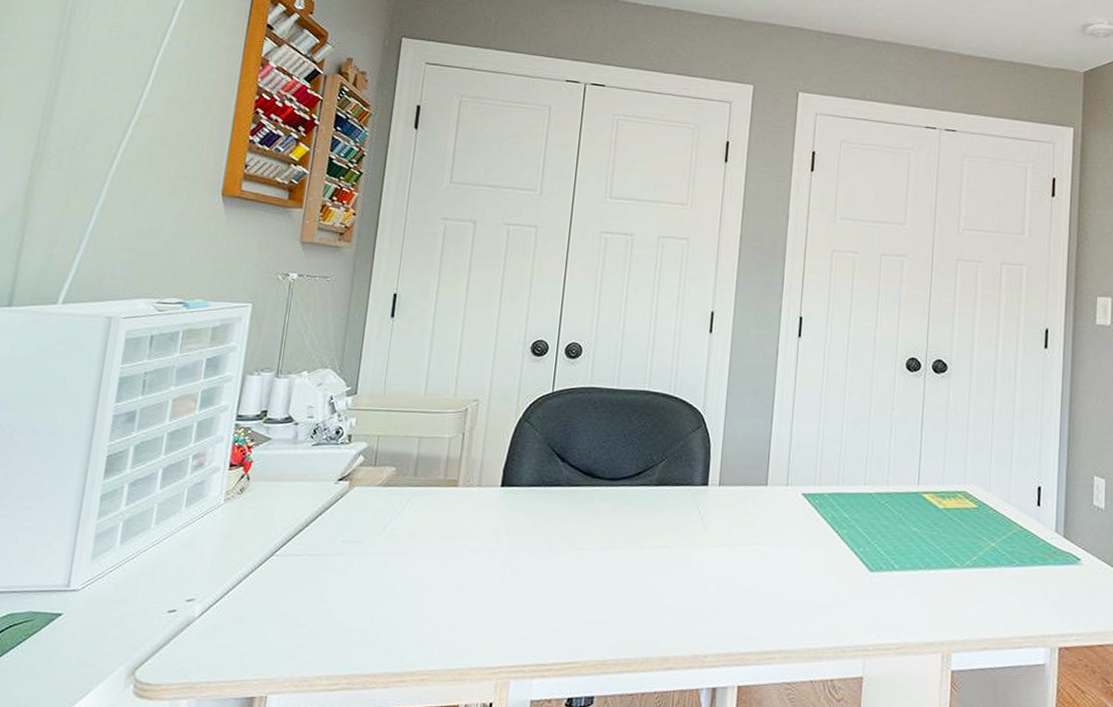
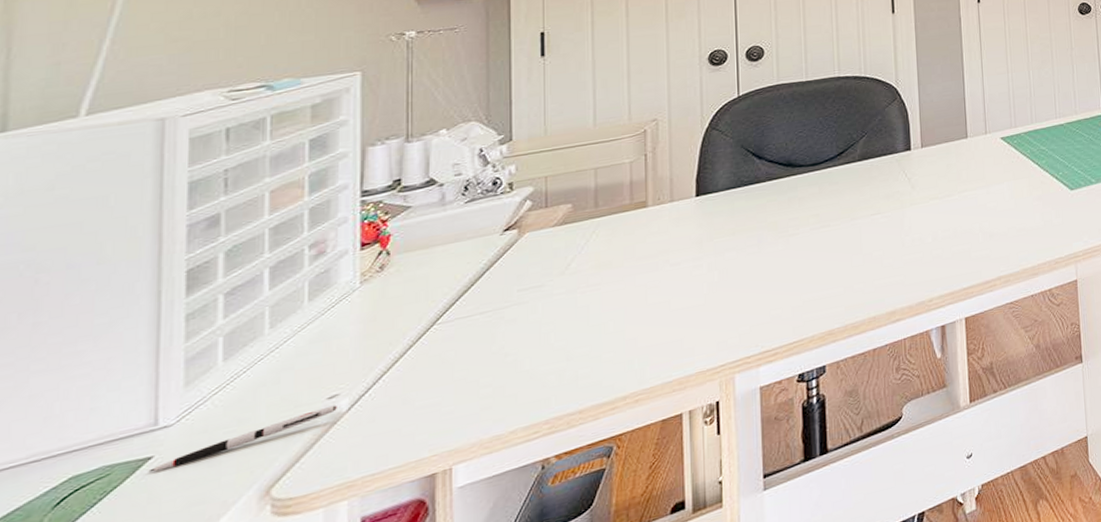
pen: none [57,608,192,628] -> present [148,405,337,473]

